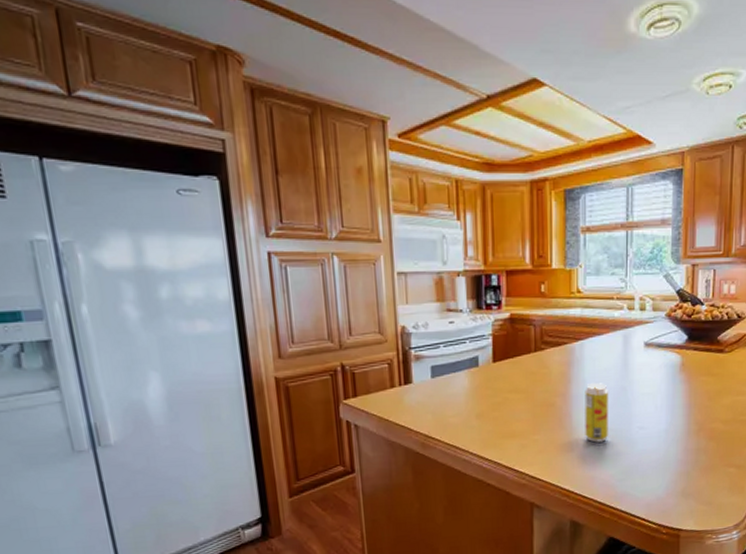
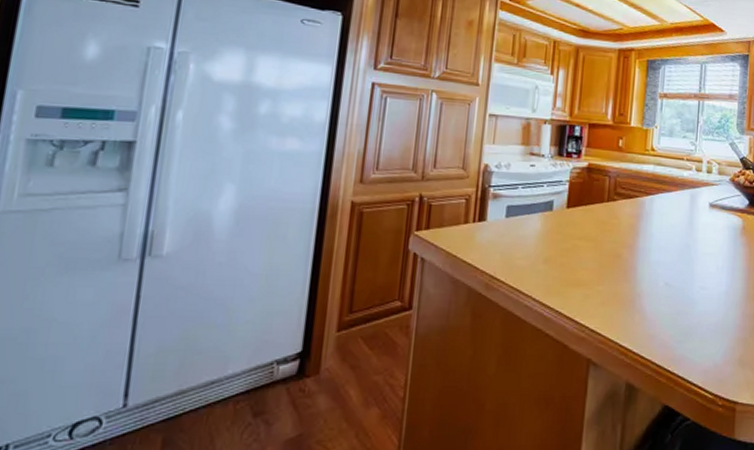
beverage can: present [585,383,609,443] -> none [648,238,674,299]

